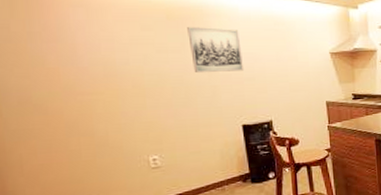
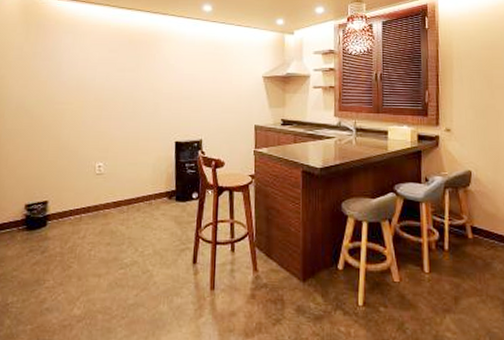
wall art: present [187,27,244,72] -> none [142,50,184,90]

